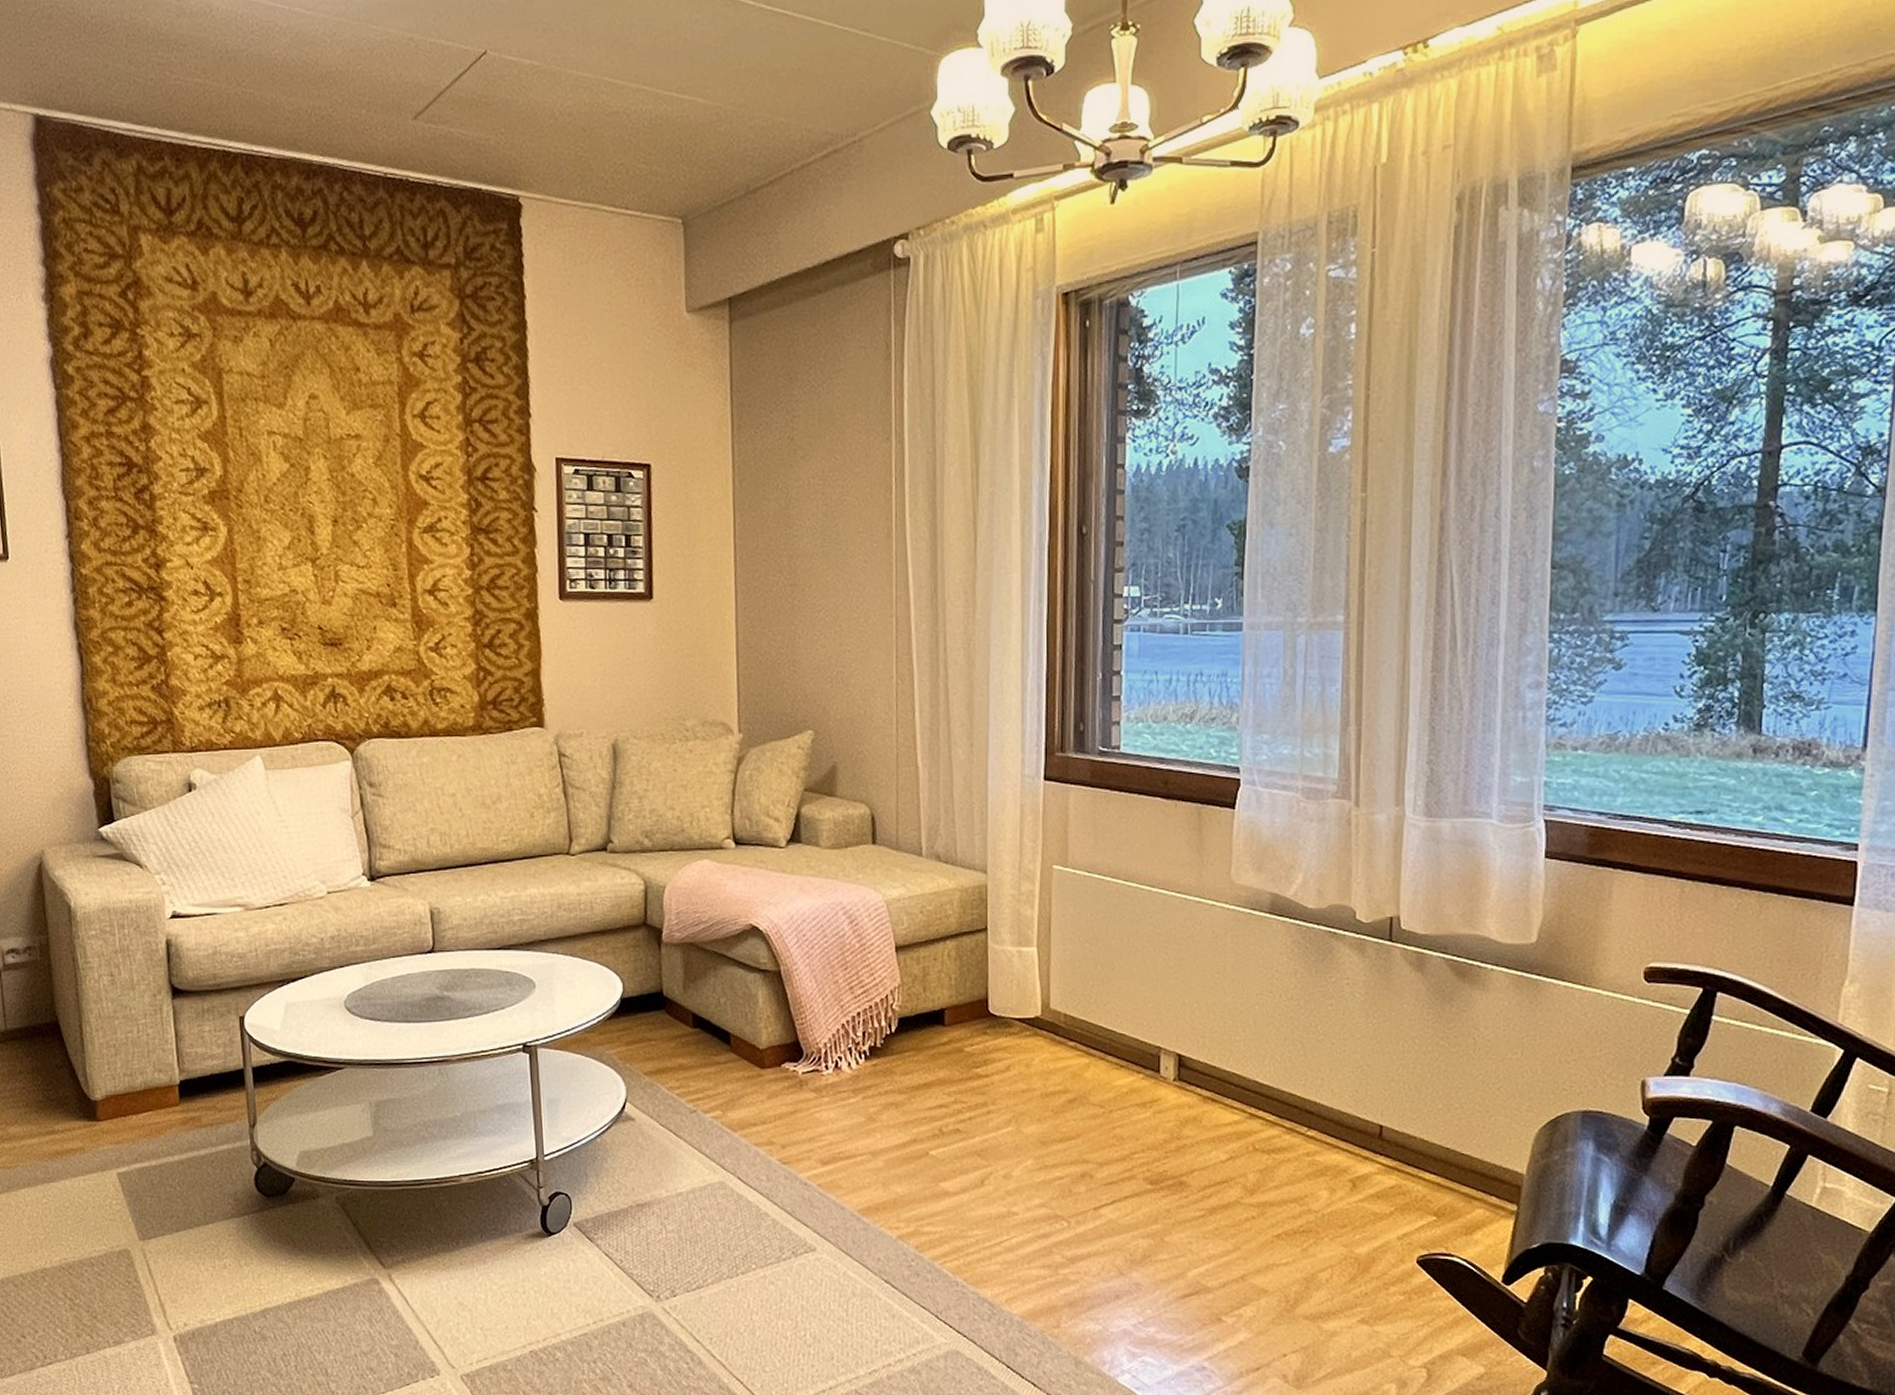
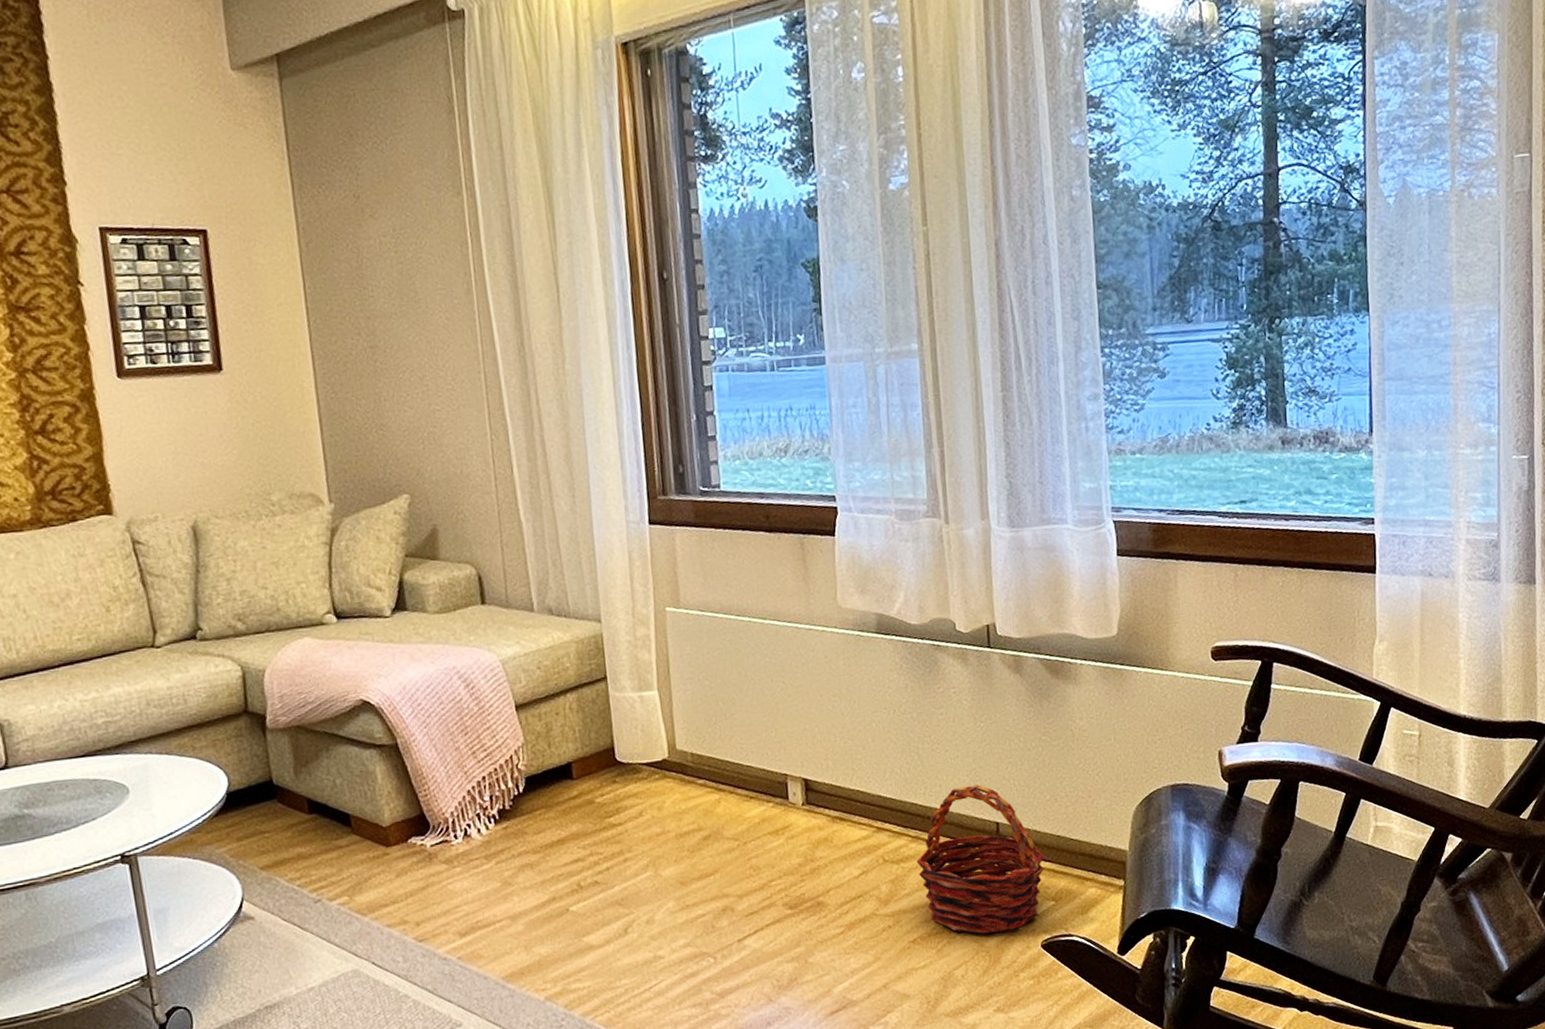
basket: none [1289,1083,1431,1240] -> present [916,784,1045,934]

